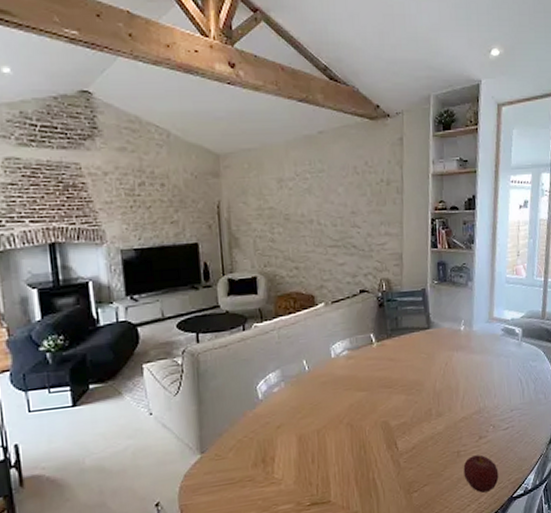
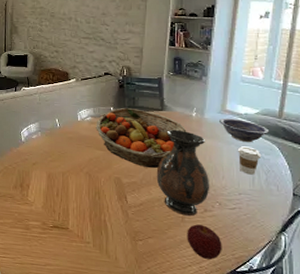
fruit basket: none [354,330,456,402] -> present [96,107,187,168]
vase: none [427,349,483,450] -> present [156,129,210,217]
decorative bowl: none [488,326,535,352] -> present [220,118,270,143]
coffee cup: none [506,356,529,387] -> present [237,146,262,175]

